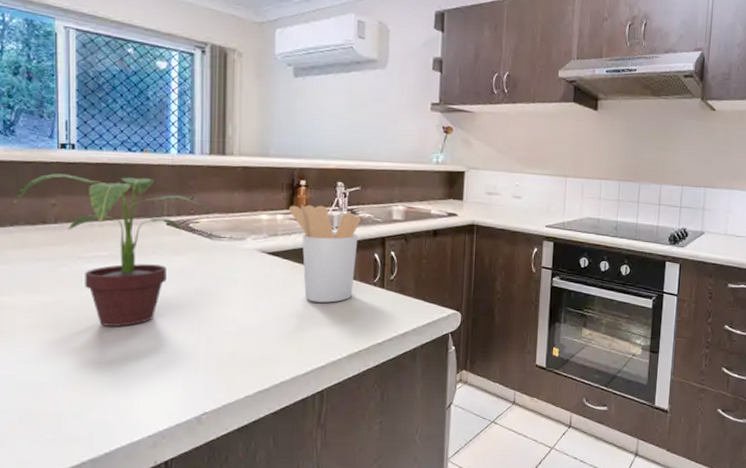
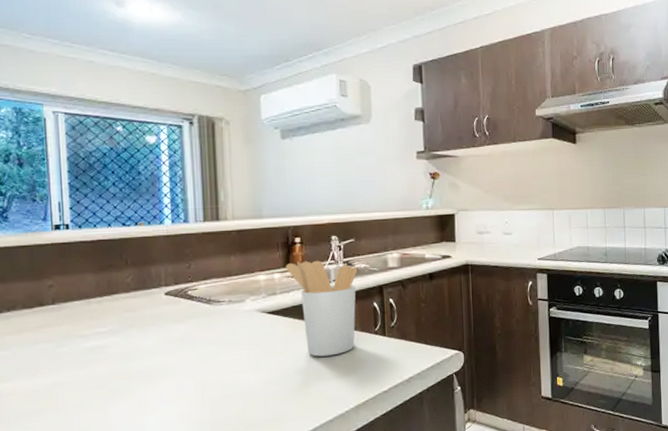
potted plant: present [14,173,212,327] -> none [10,250,209,403]

